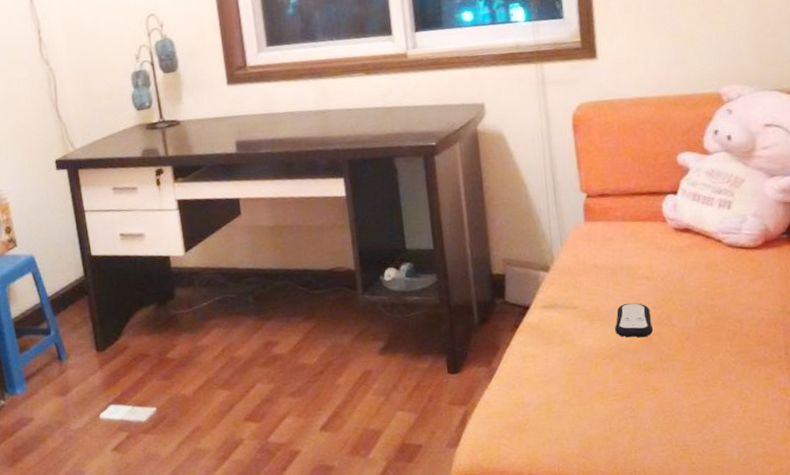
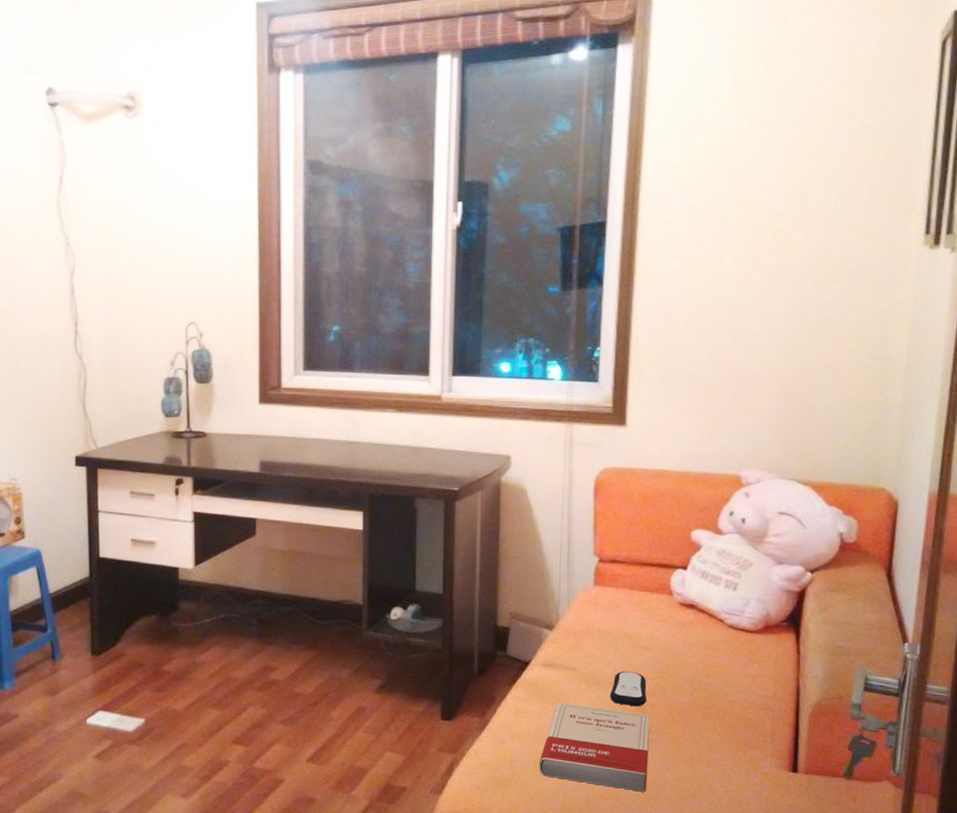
book: none [551,342,664,422] -> present [538,703,650,792]

